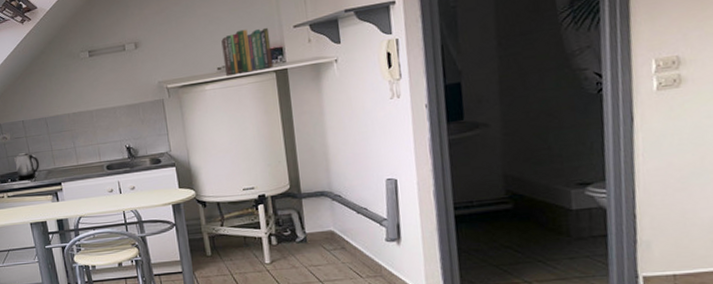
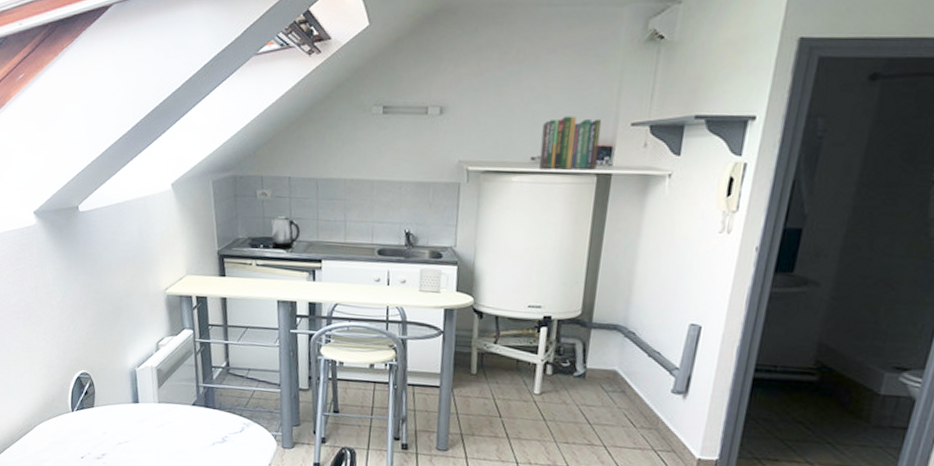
mug: none [145,172,171,194] -> present [418,268,449,293]

